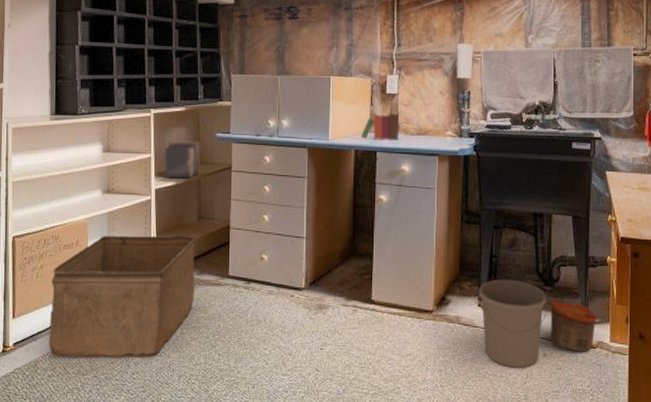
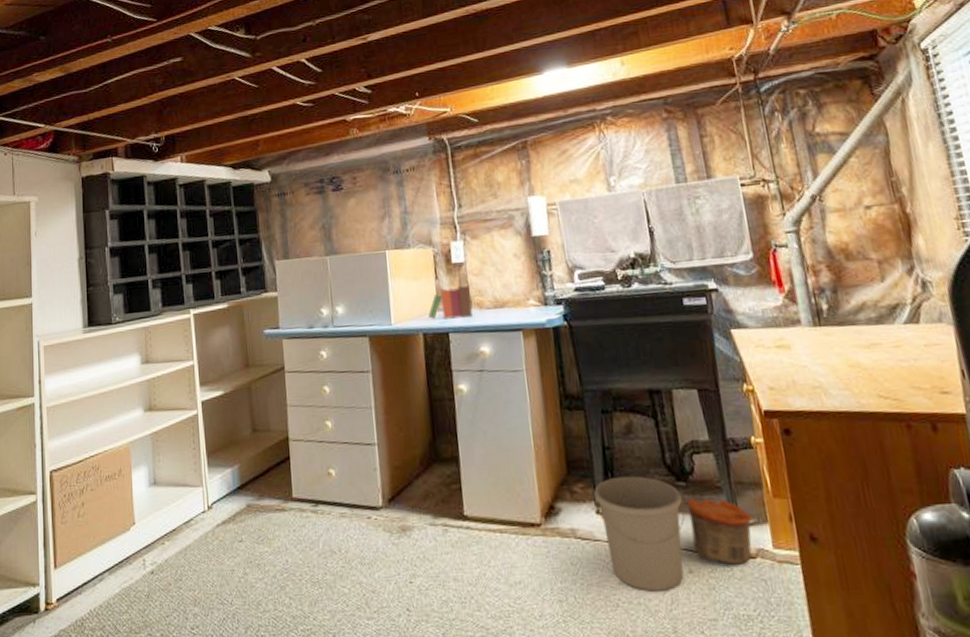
storage bin: present [49,235,195,358] -> none [93,454,256,613]
books: present [164,142,200,179] -> none [208,342,250,388]

